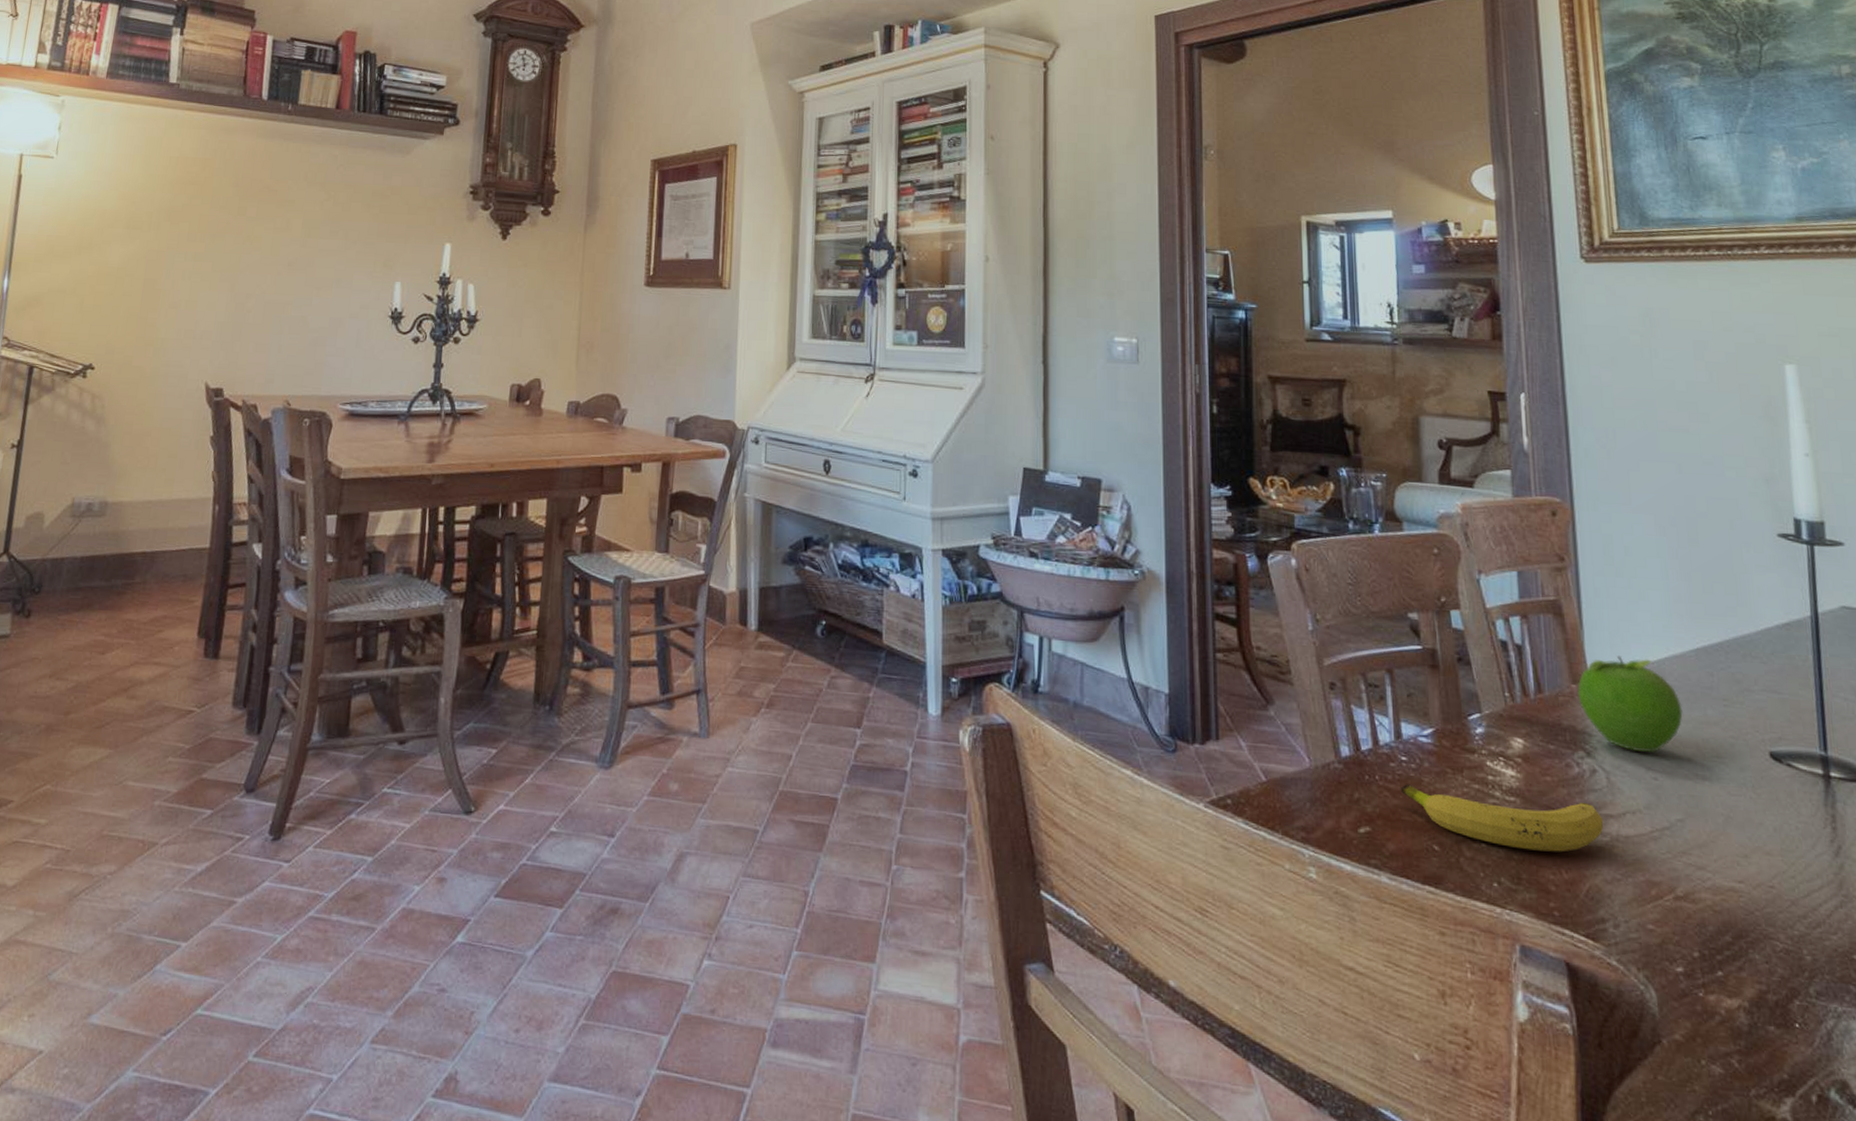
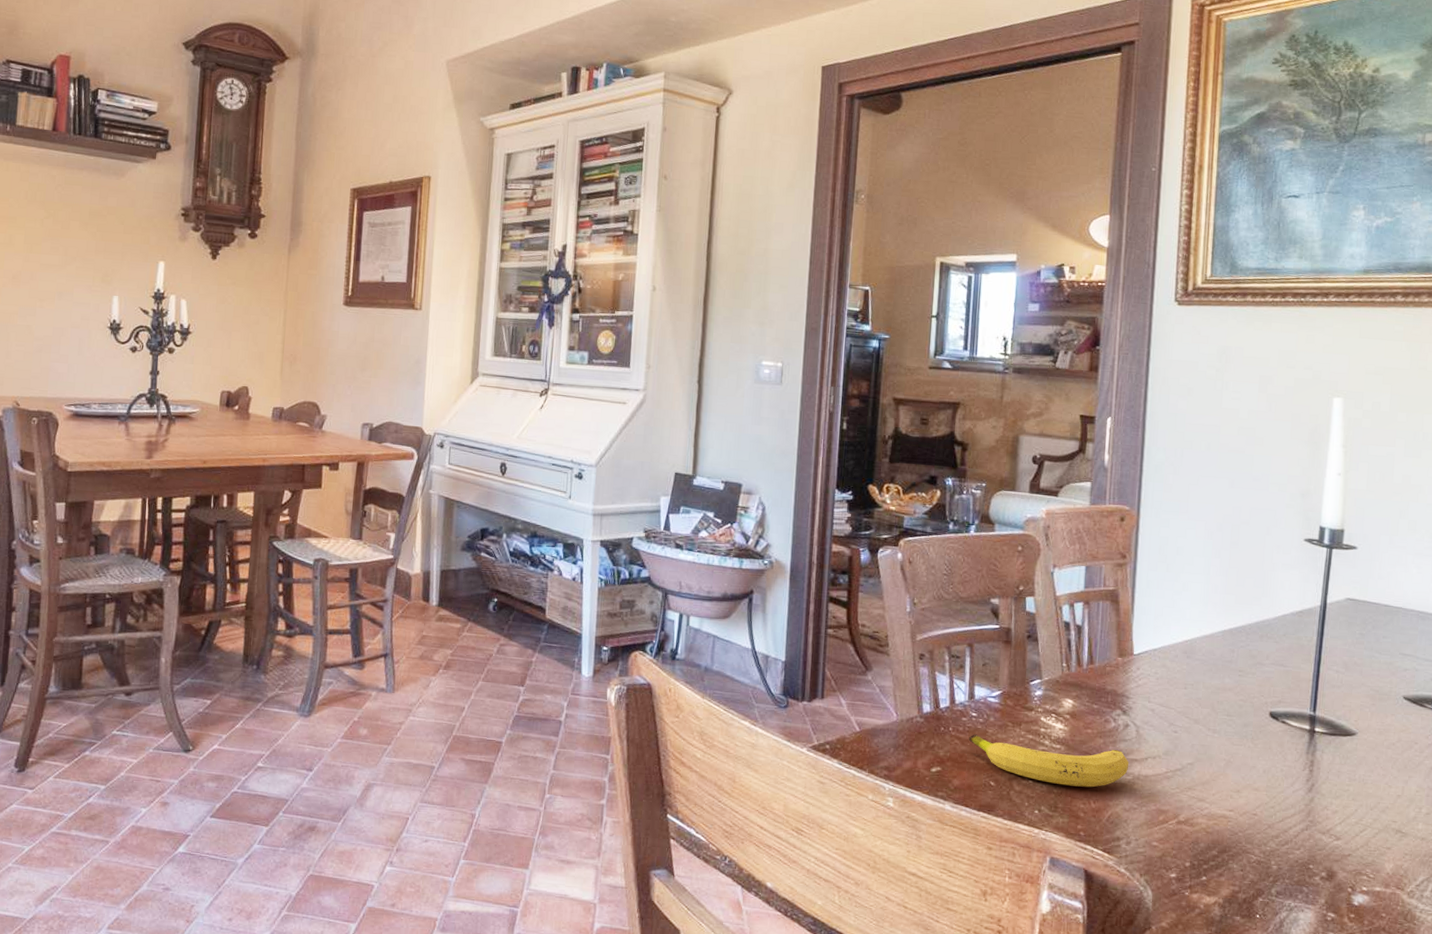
fruit: present [1577,656,1683,753] -> none [1122,635,1205,712]

